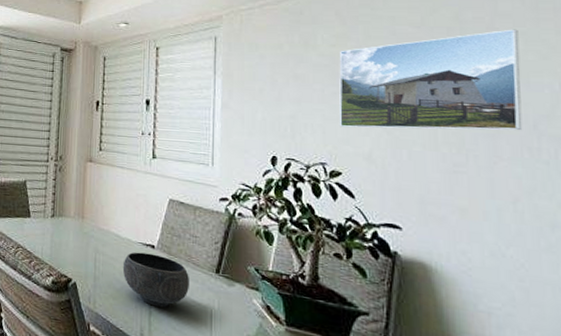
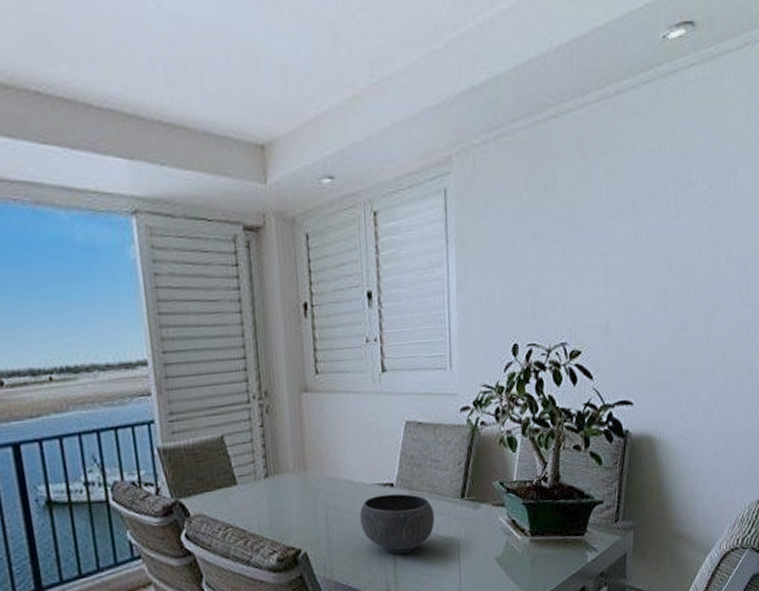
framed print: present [339,29,523,131] -> none [579,152,742,296]

